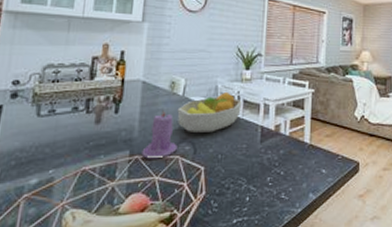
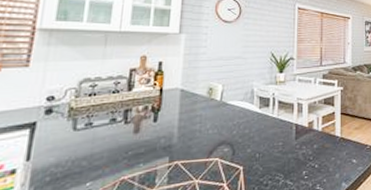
candle: present [141,110,177,159] -> none [181,115,216,164]
fruit bowl: present [177,91,242,134] -> none [215,94,277,136]

